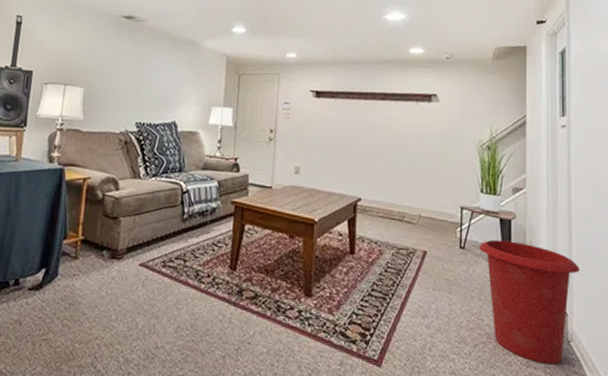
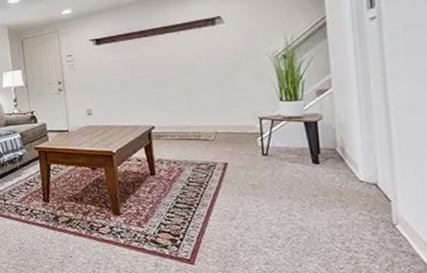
waste bin: present [479,239,580,365] -> none [283,141,403,247]

